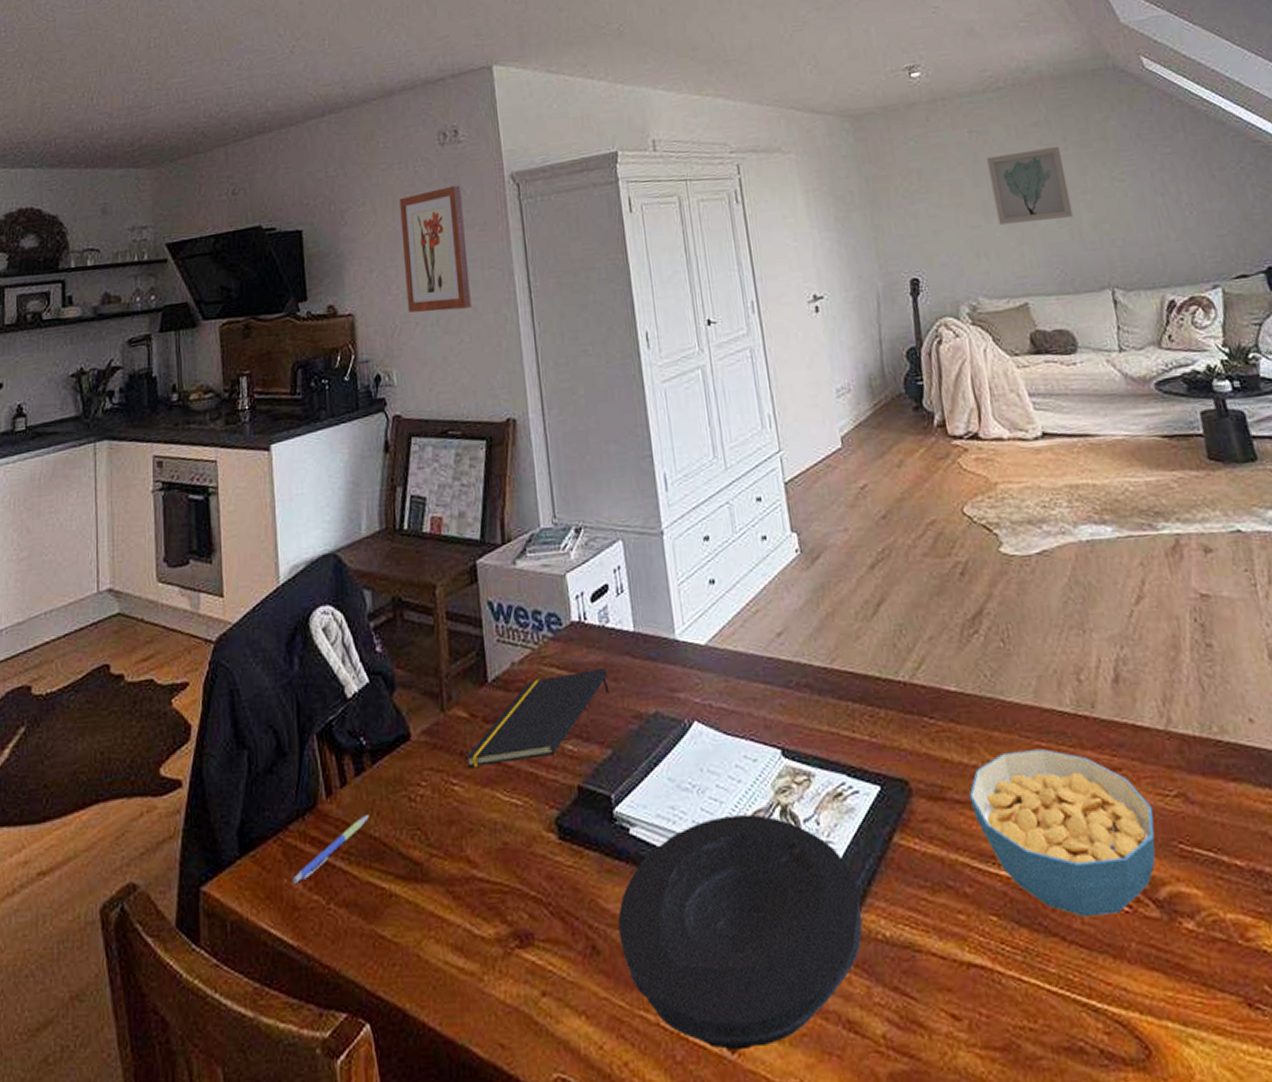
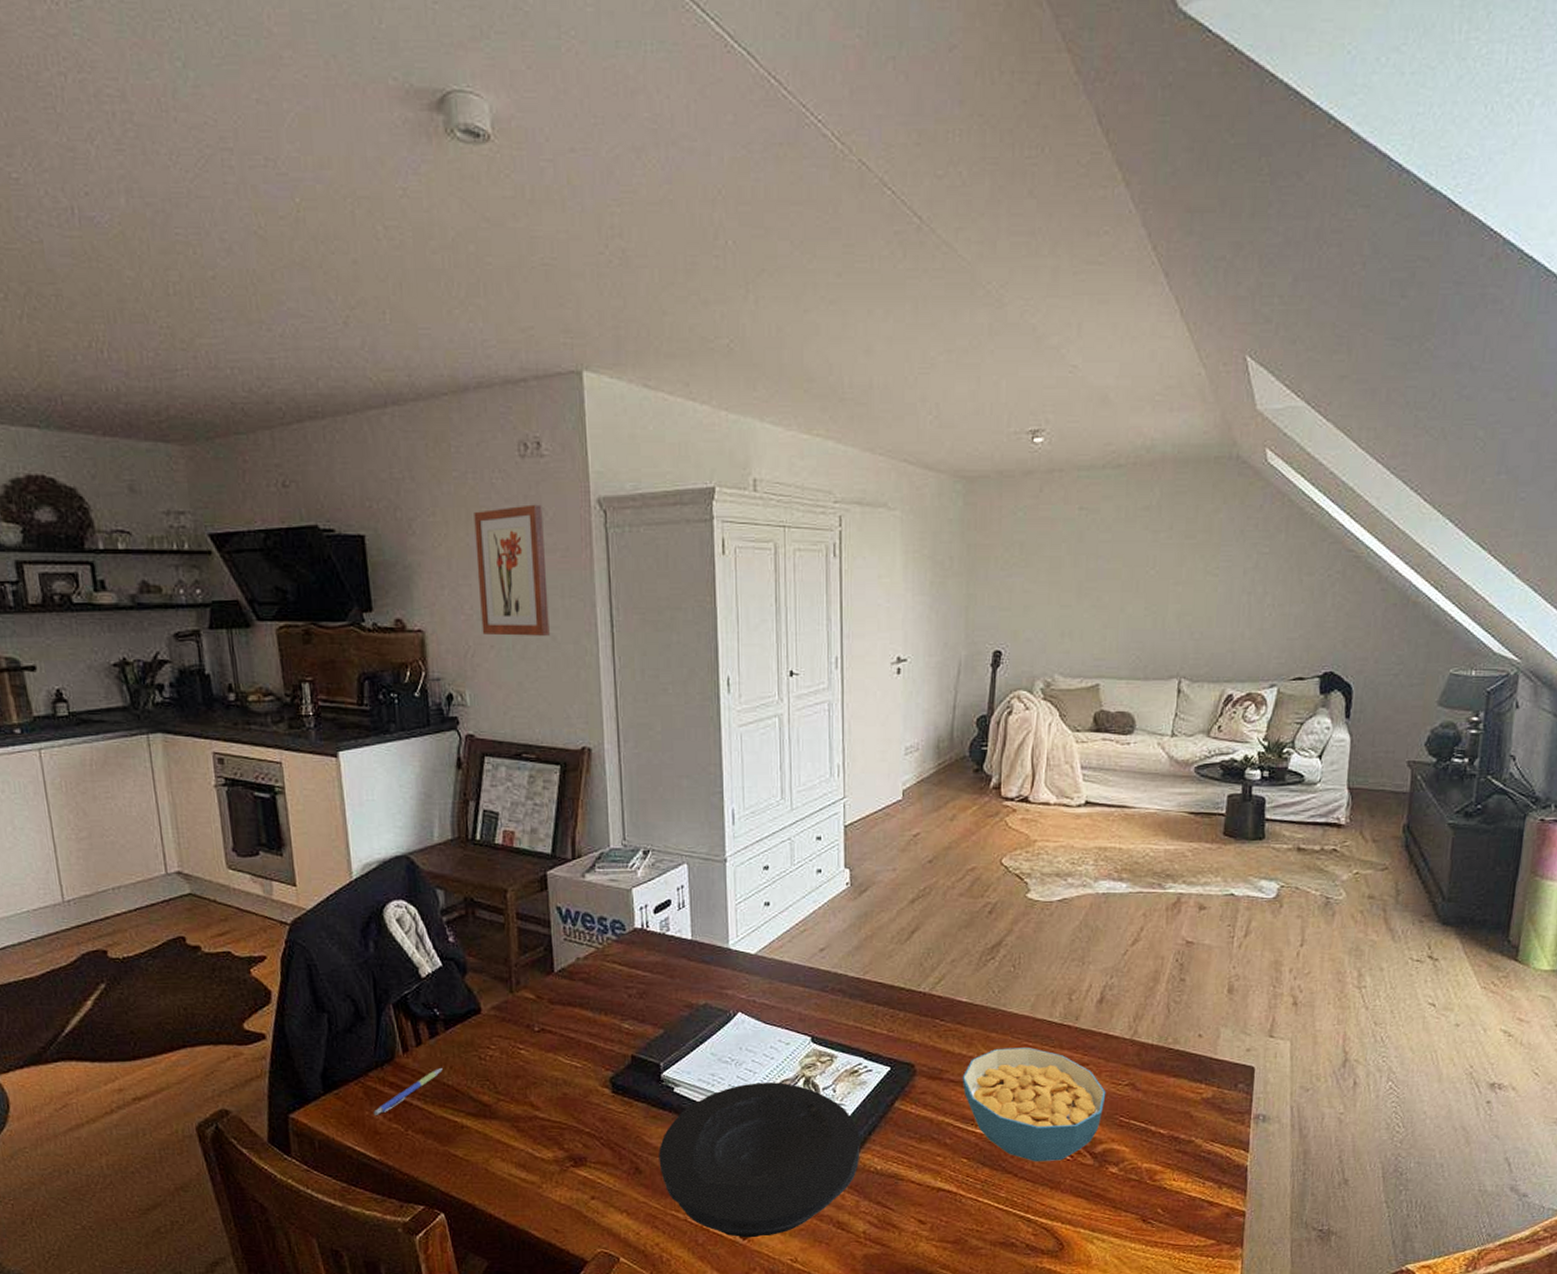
notepad: present [466,667,609,767] -> none [532,966,665,1037]
wall art: present [987,146,1074,225] -> none [1088,533,1164,606]

